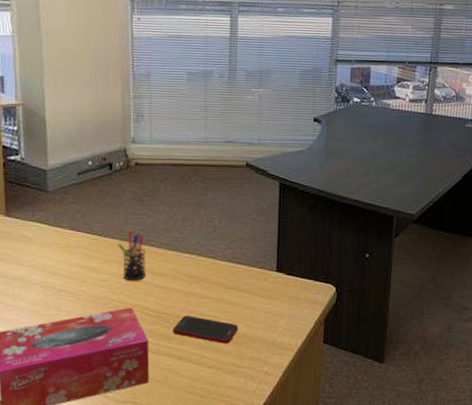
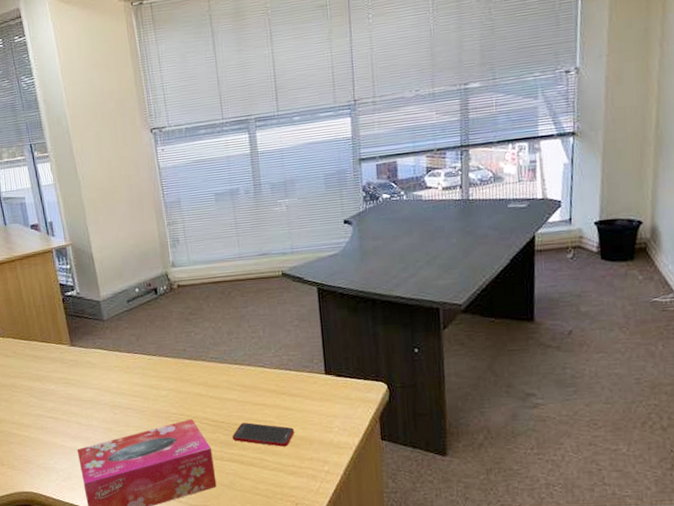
pen holder: present [117,230,146,281] -> none [171,348,201,395]

